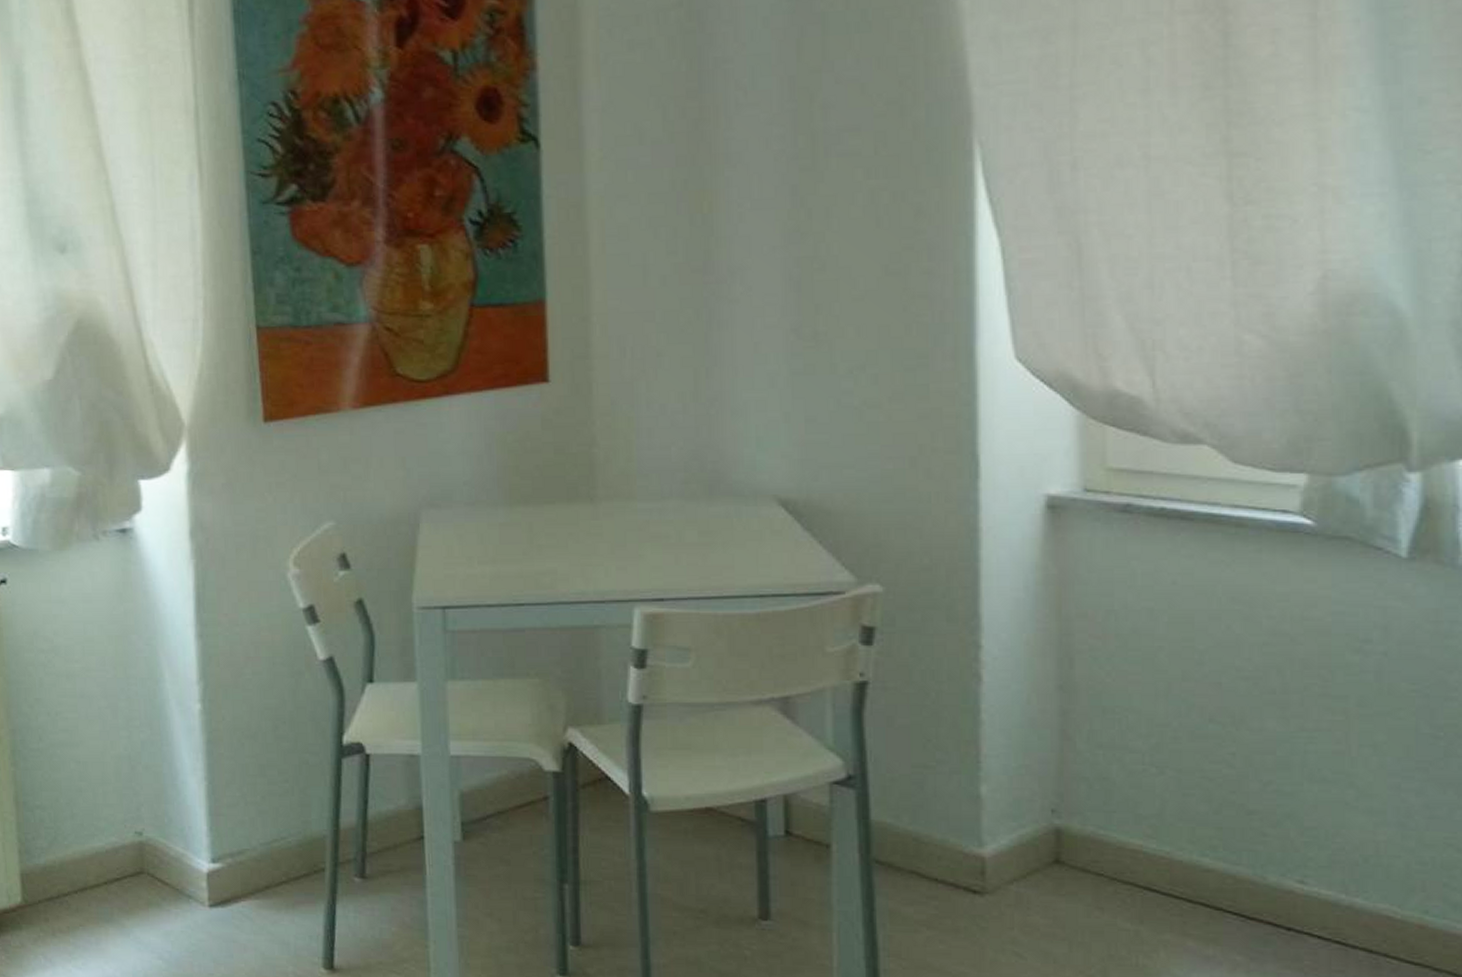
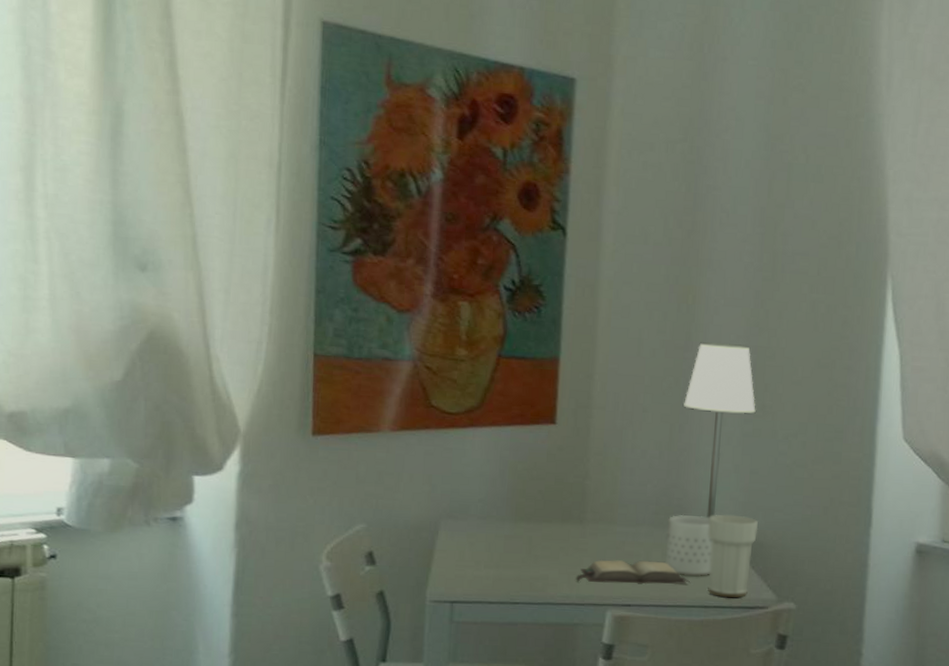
hardback book: none [591,542,739,573] -> present [575,559,691,585]
mug: none [701,481,765,559] -> present [666,514,713,577]
table lamp: none [708,257,806,485] -> present [682,341,756,519]
cup: none [755,476,823,583] -> present [708,514,759,598]

